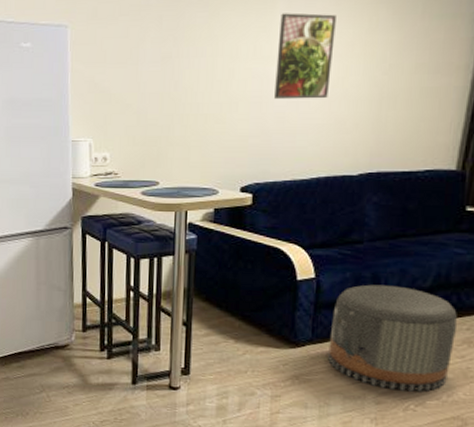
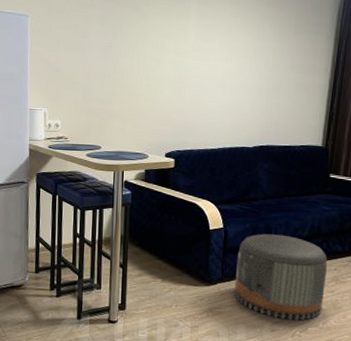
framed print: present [274,13,336,100] -> none [190,20,234,87]

